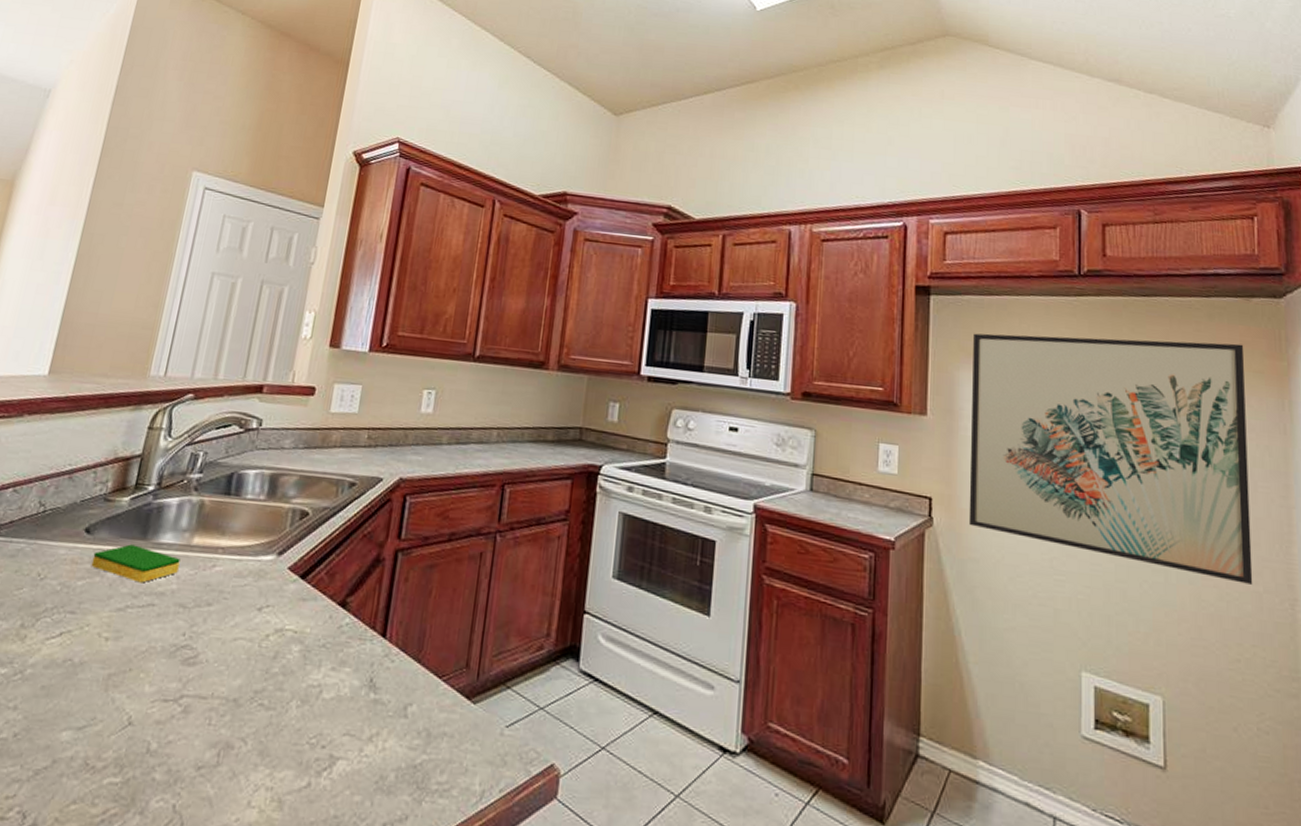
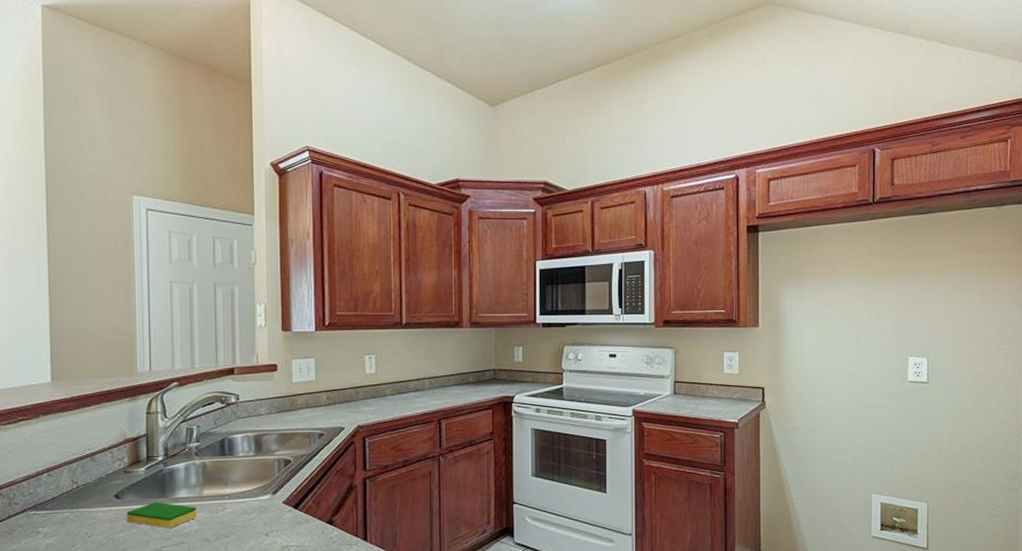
wall art: present [968,333,1253,585] -> none [791,243,995,419]

